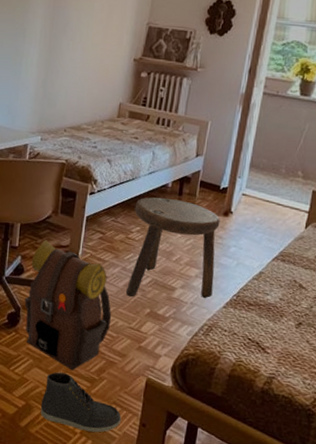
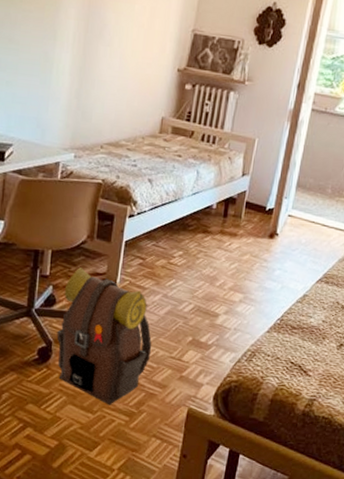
sneaker: present [40,372,122,433] -> none [74,408,162,468]
stool: present [125,197,220,298] -> none [166,219,266,326]

